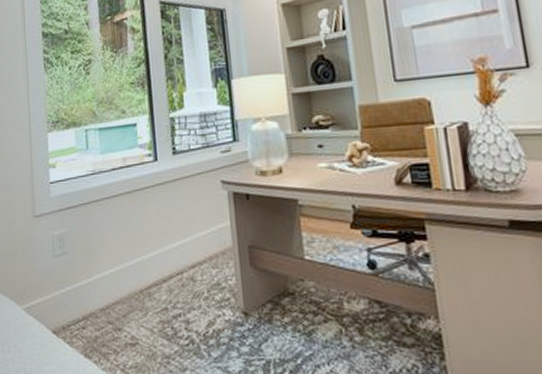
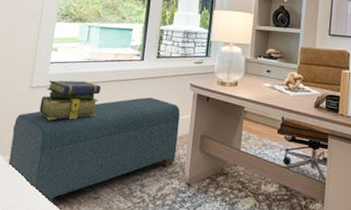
bench: none [24,206,222,357] -> present [8,97,180,204]
stack of books: none [48,198,114,254] -> present [39,80,101,120]

